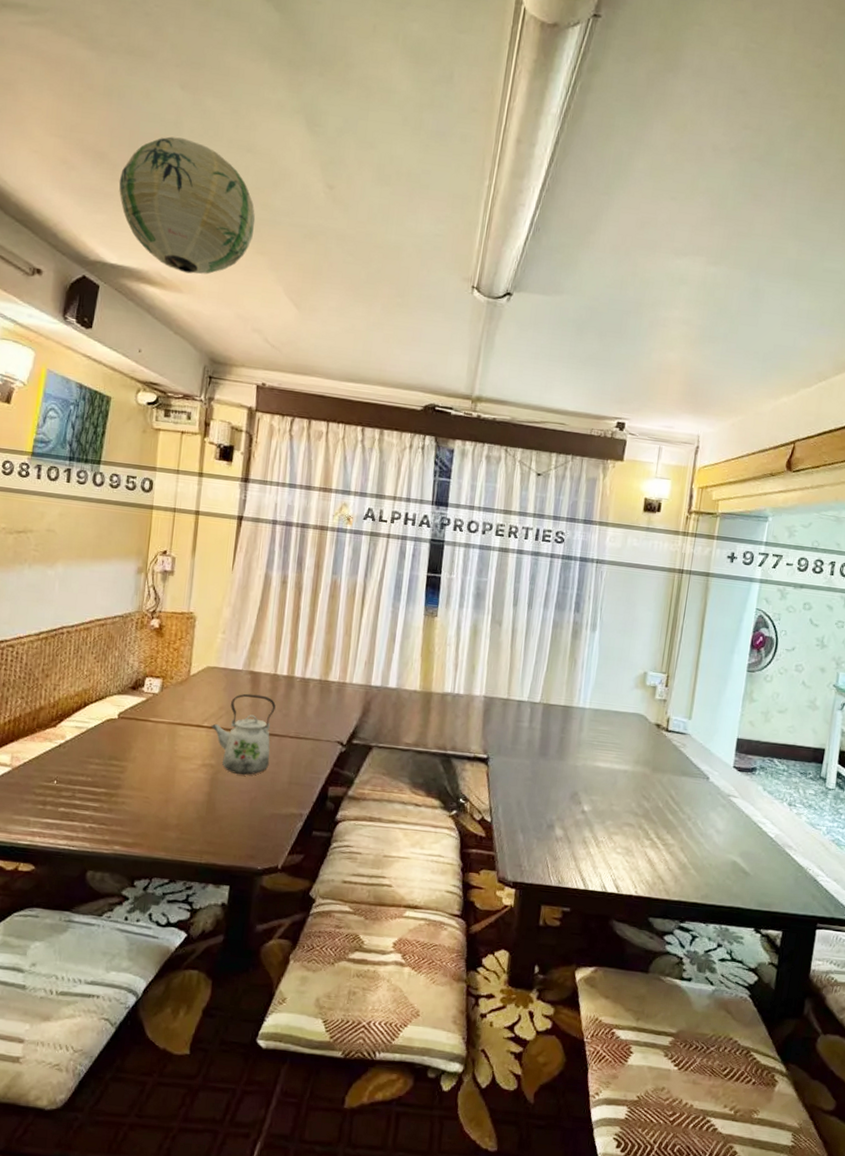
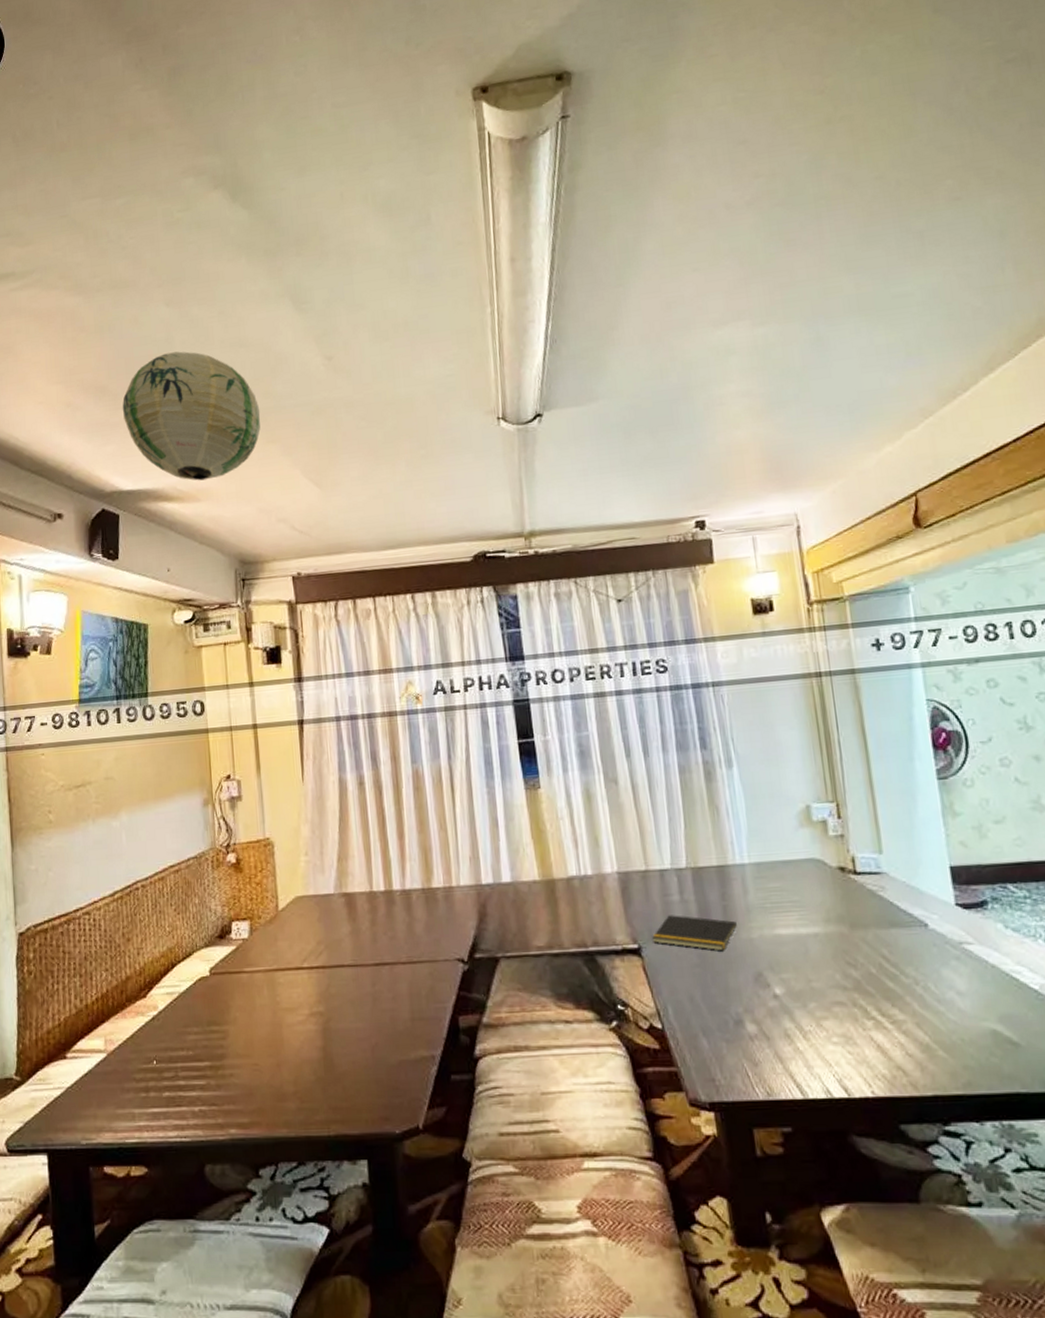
kettle: present [210,693,276,775] -> none [310,919,385,1019]
notepad: none [499,737,568,772] -> present [652,915,737,951]

